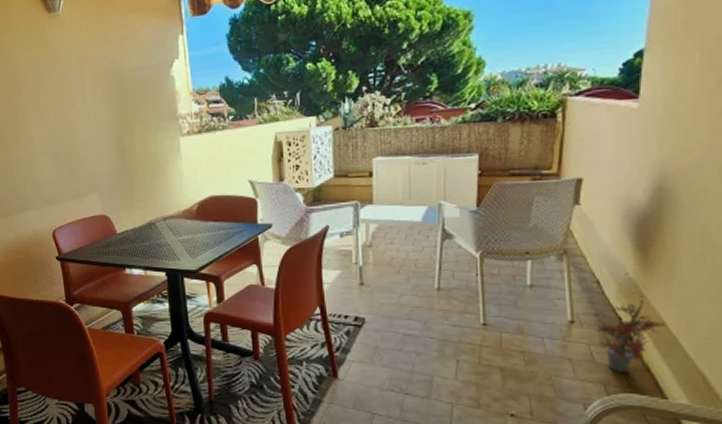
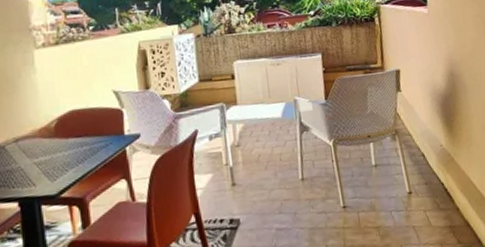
potted plant: present [596,293,667,372] -> none [428,160,474,232]

